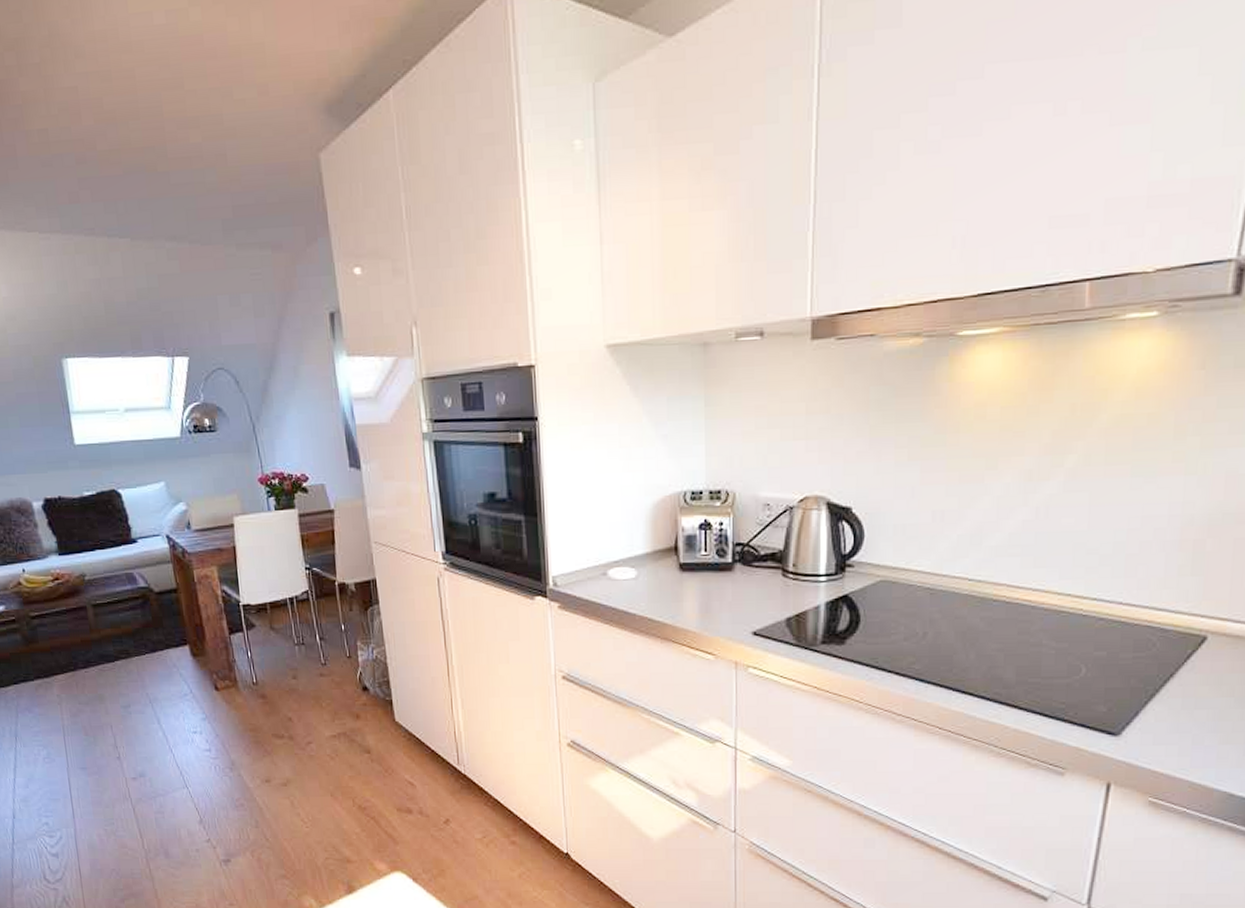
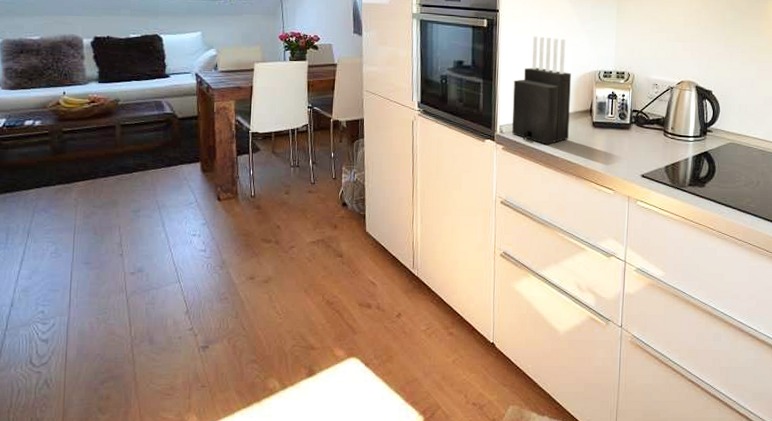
knife block: none [566,449,647,598] -> present [511,36,571,145]

